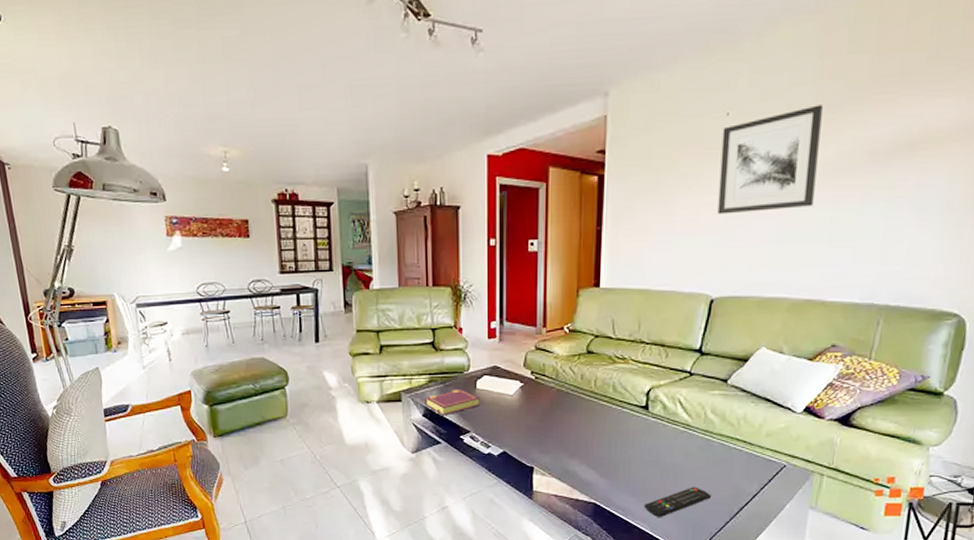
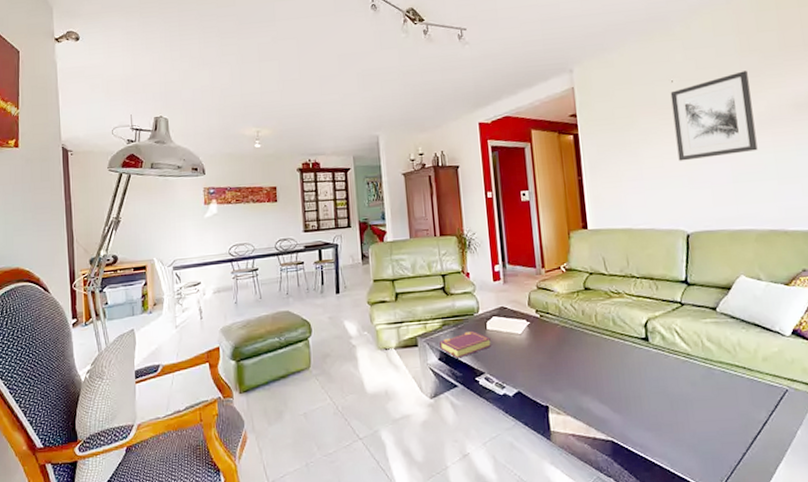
remote control: present [644,486,711,517] -> none [660,417,723,452]

